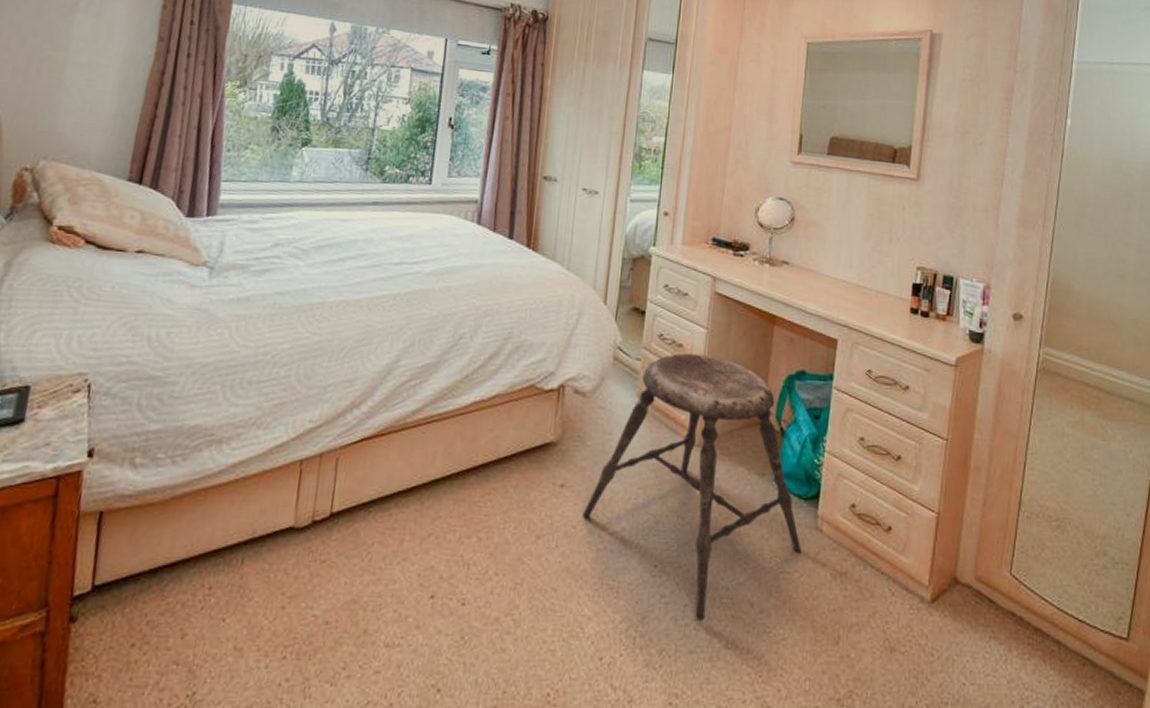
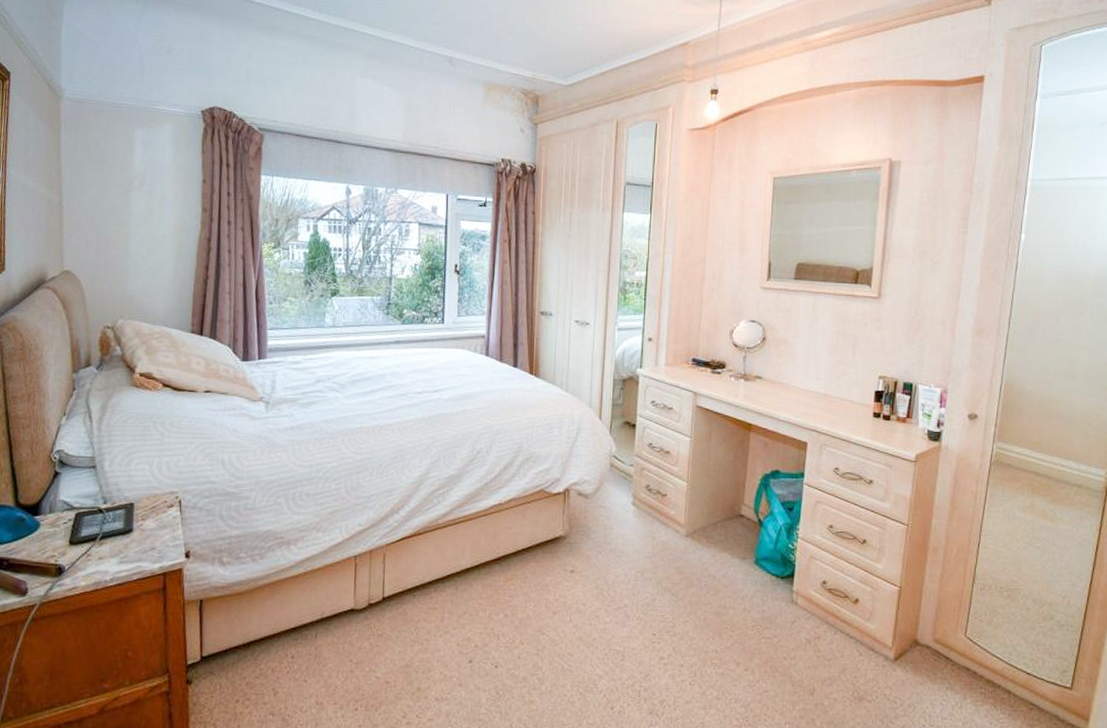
stool: present [582,353,802,621] -> none [590,458,780,678]

